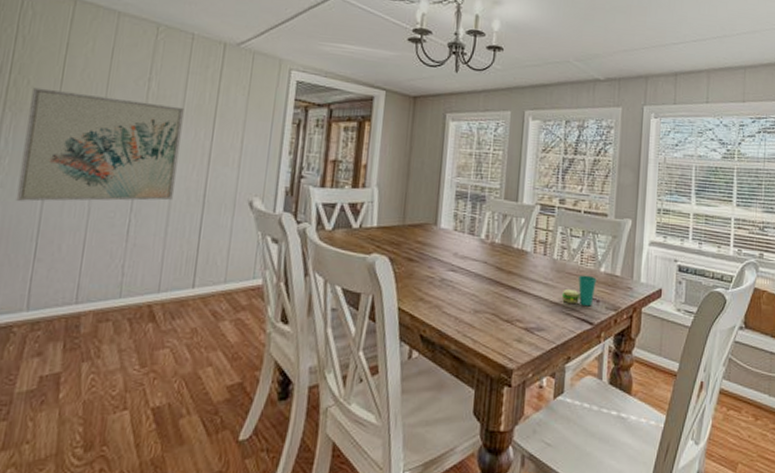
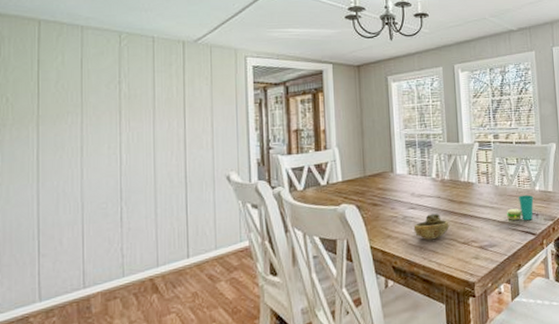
wall art: present [16,87,184,202] -> none [13,103,157,206]
decorative bowl: none [450,280,493,312] -> present [413,213,449,241]

